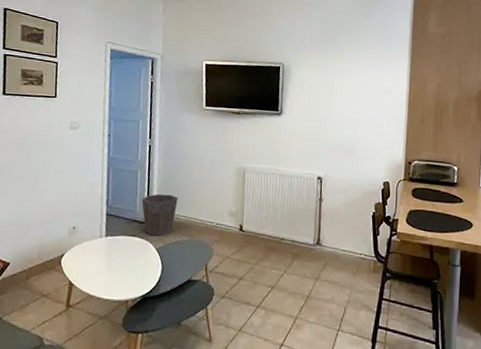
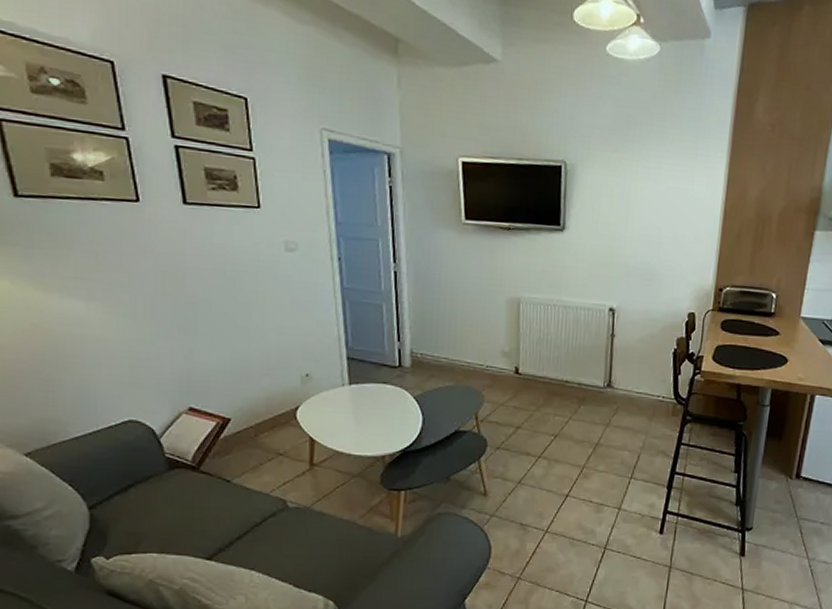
waste bin: present [141,194,178,236] -> none [390,332,437,383]

